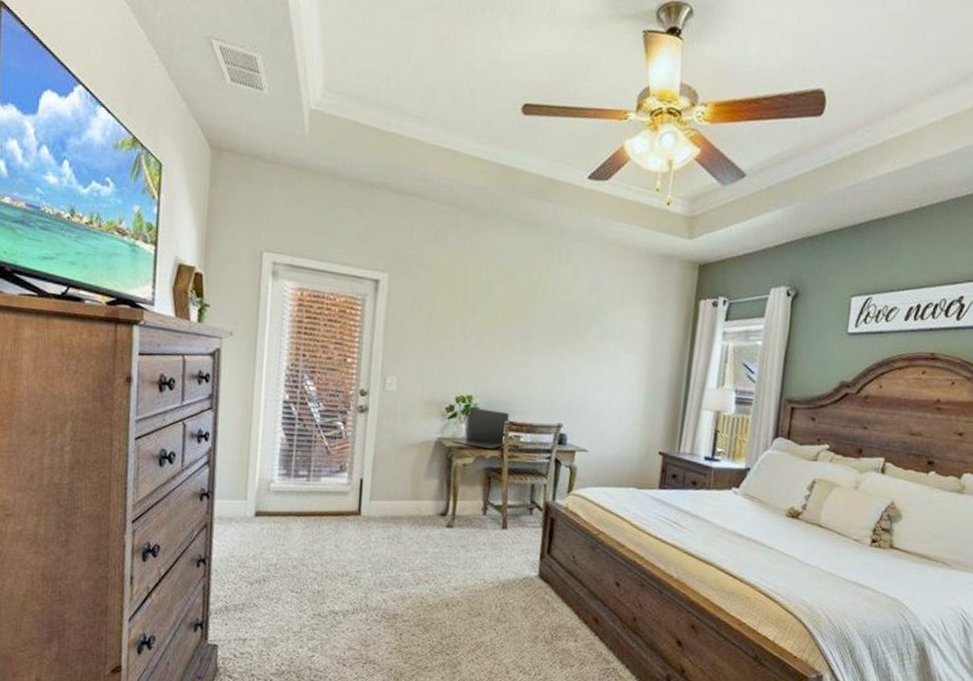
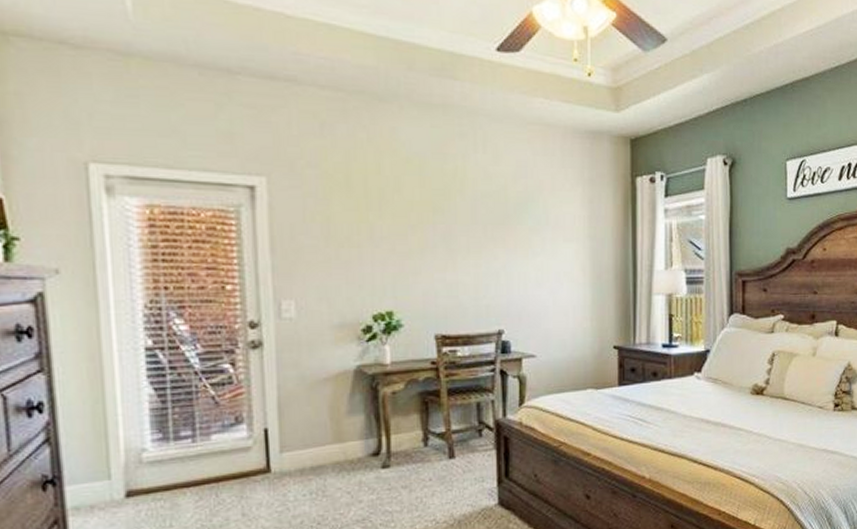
laptop computer: present [450,407,509,450] -> none [373,324,440,371]

